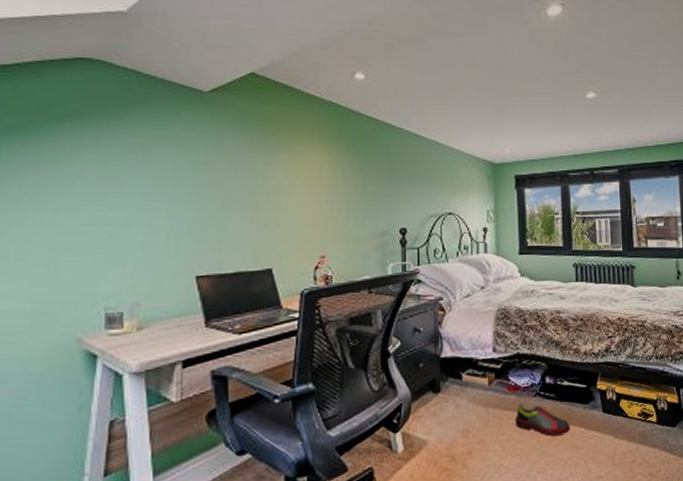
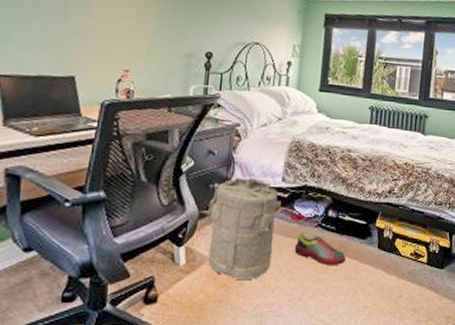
laundry hamper: none [412,351,493,462] -> present [199,177,278,281]

